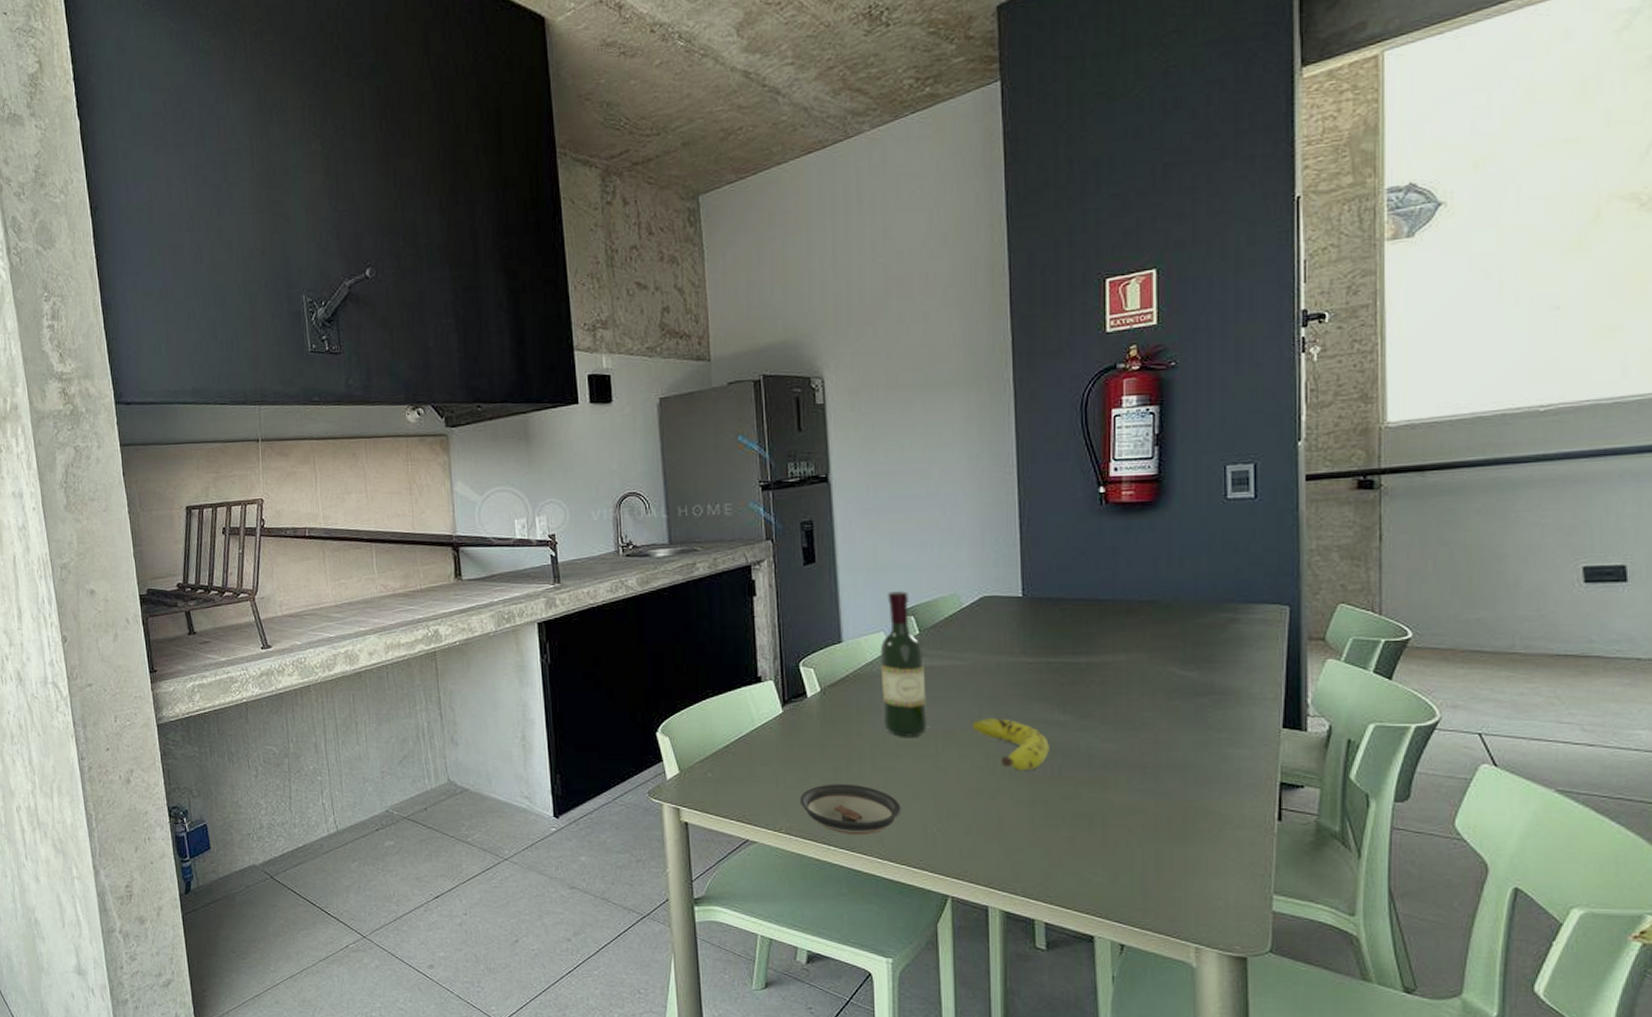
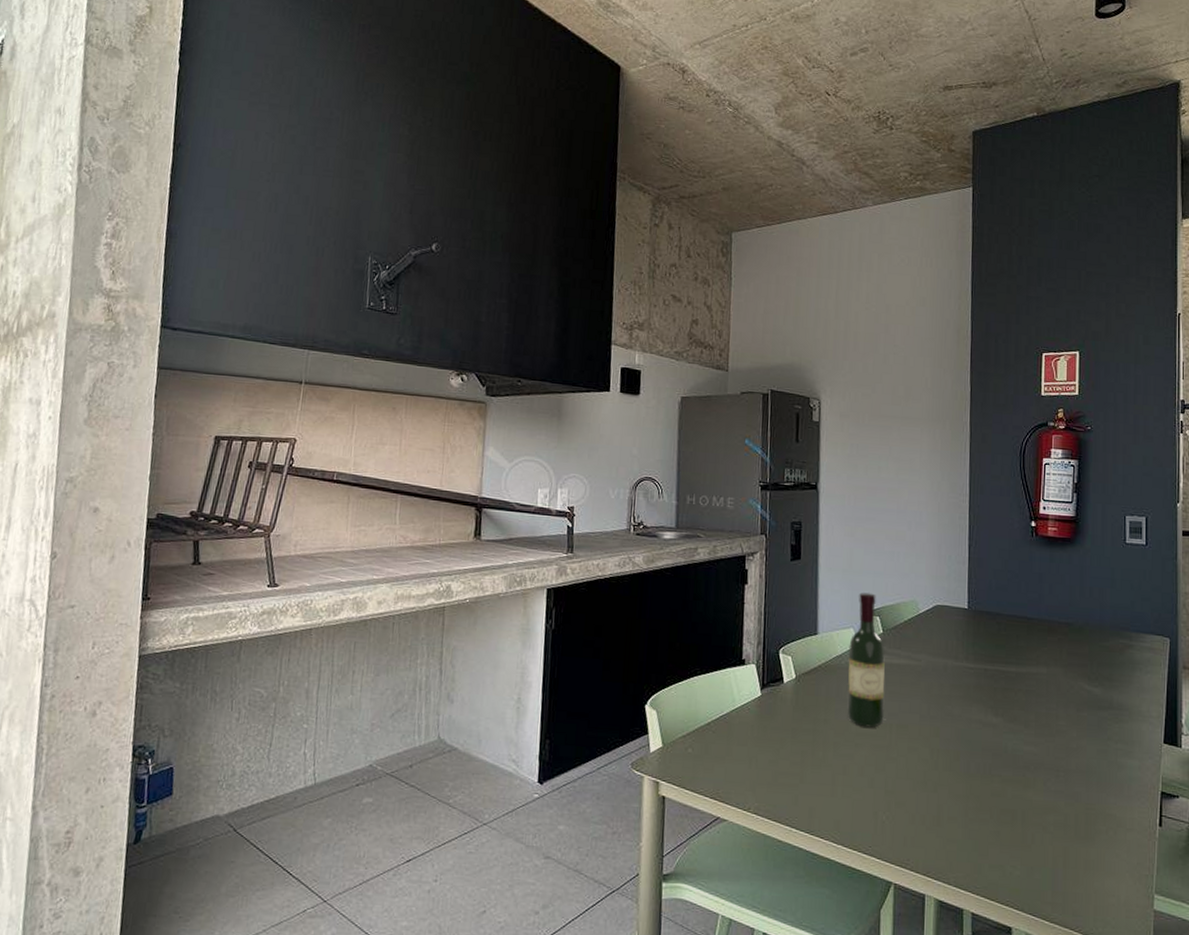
saucer: present [799,784,902,835] -> none [768,767,858,819]
fruit: present [971,718,1049,771] -> none [920,715,983,767]

